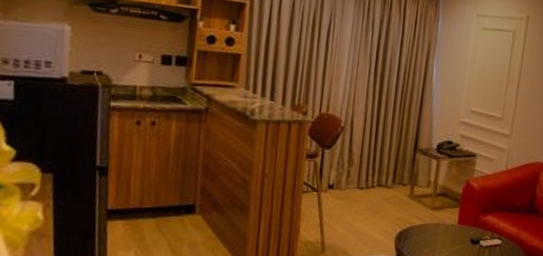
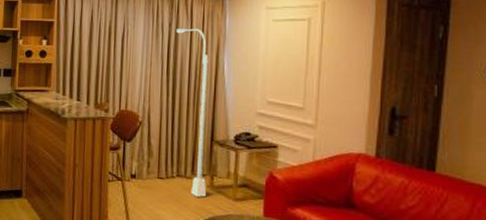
floor lamp: none [387,27,419,207] -> present [176,28,209,197]

